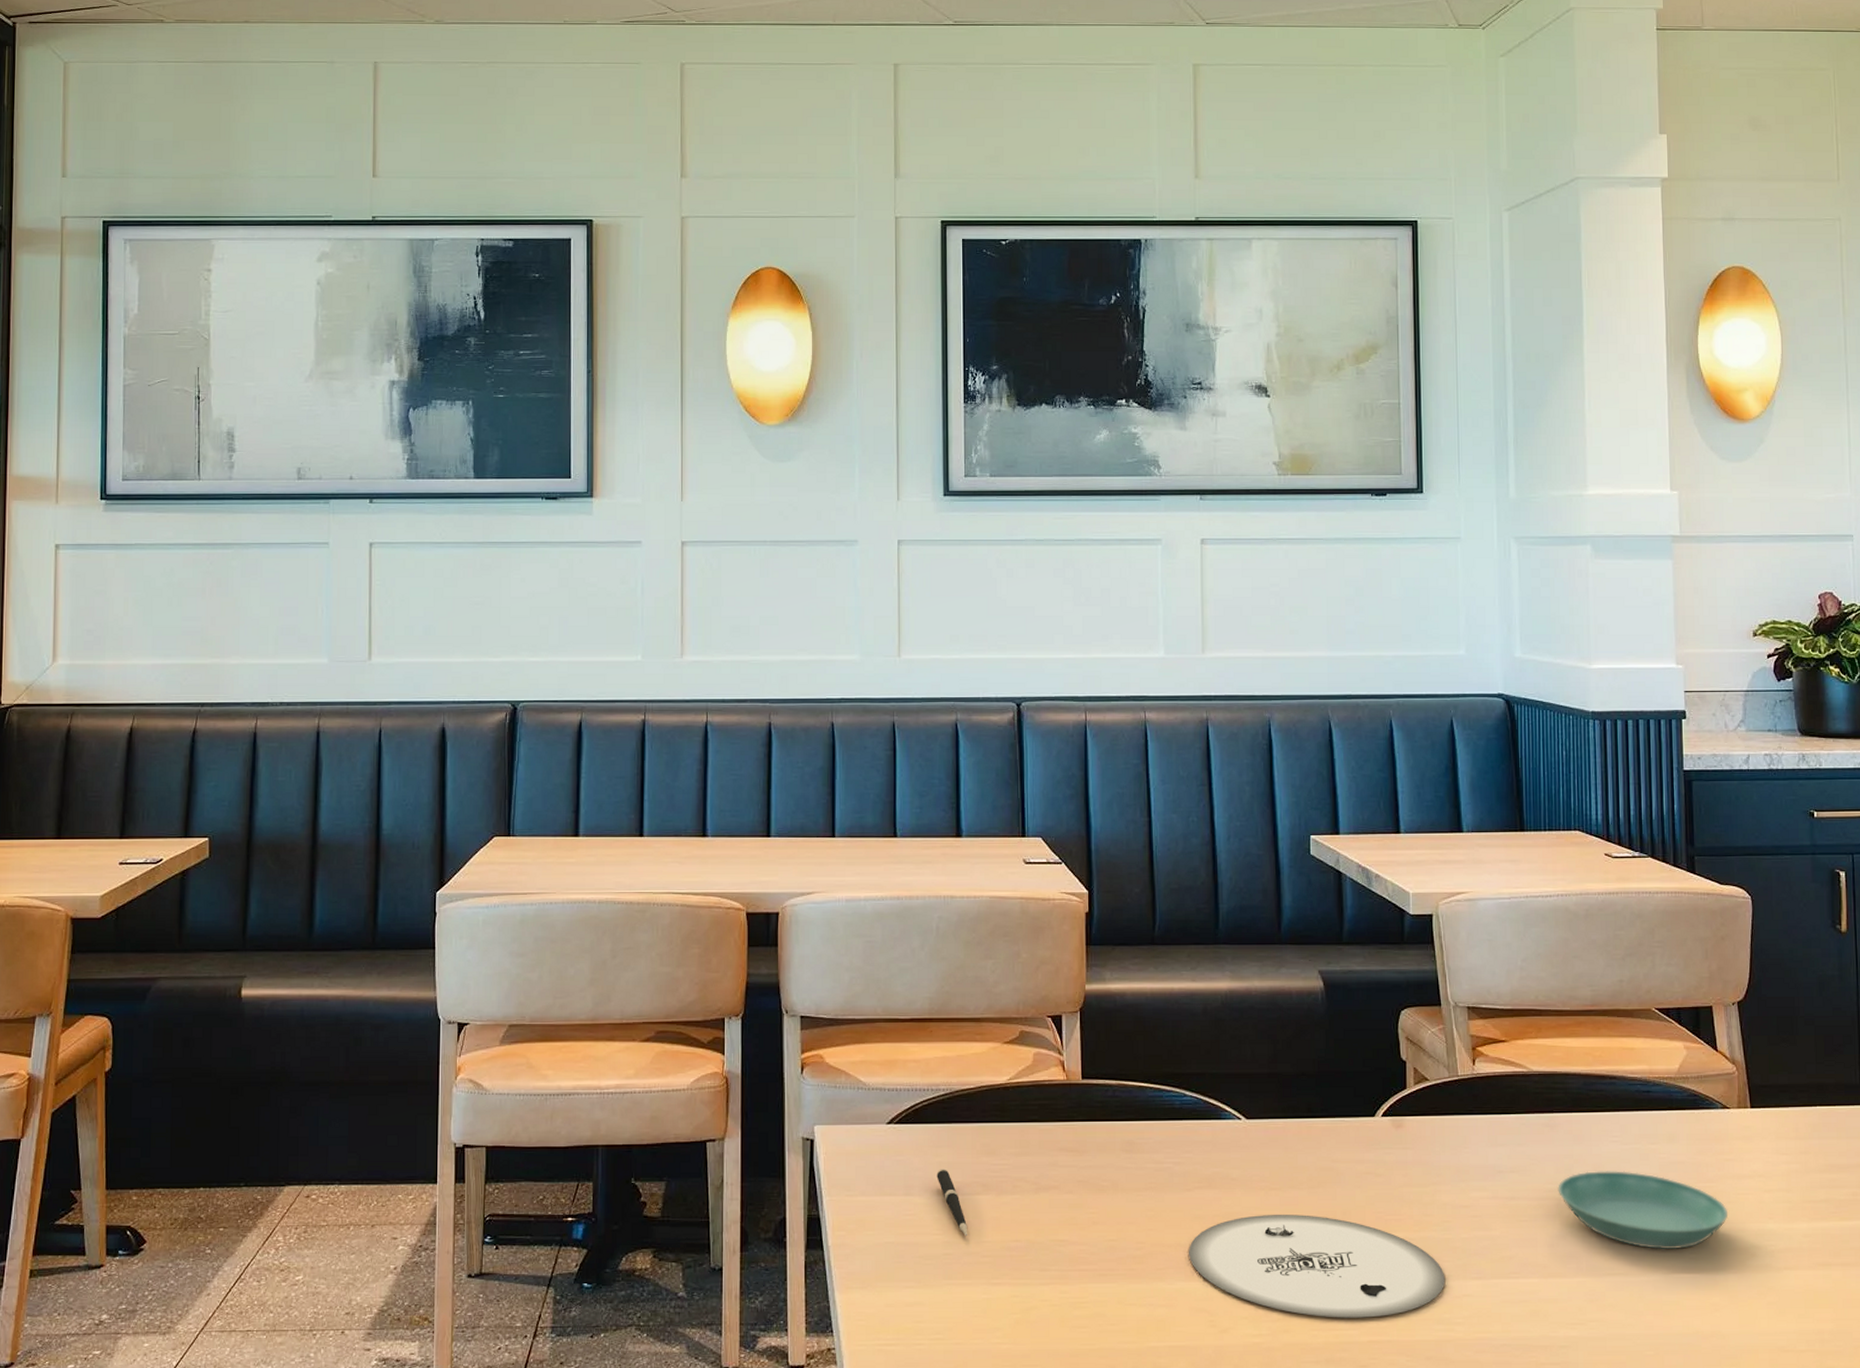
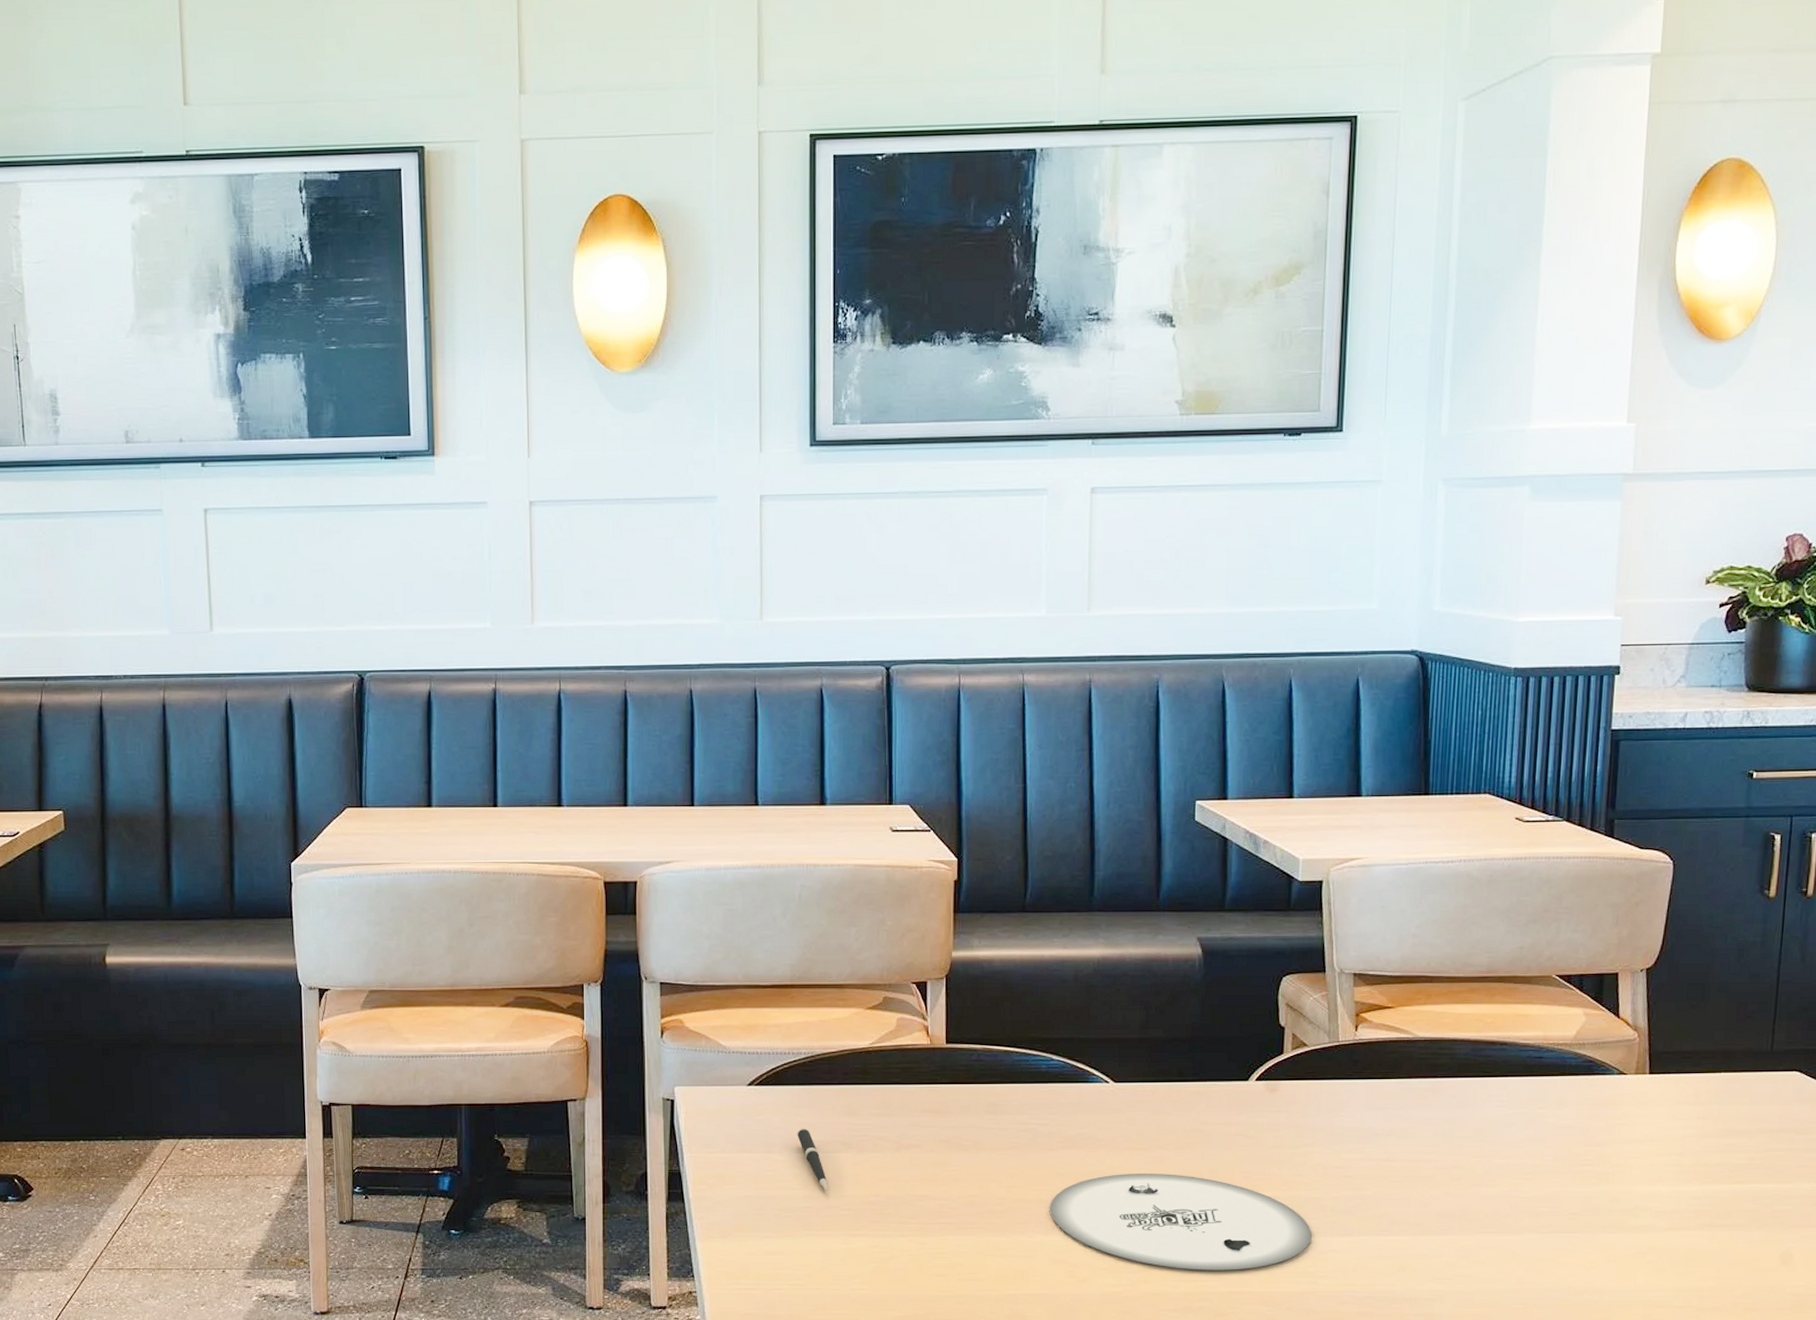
saucer: present [1558,1171,1728,1250] -> none [1435,1134,1614,1210]

